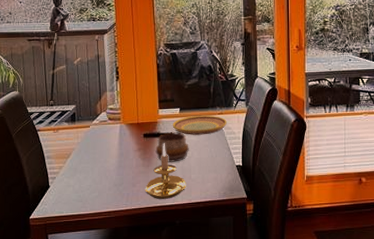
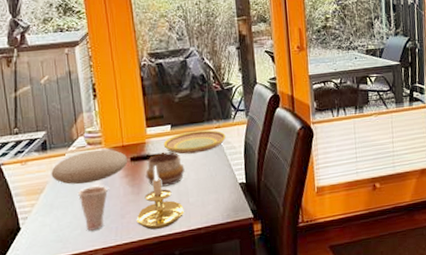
plate: none [77,124,142,154] -> present [51,149,128,185]
cup: none [98,157,123,194] -> present [78,186,108,231]

